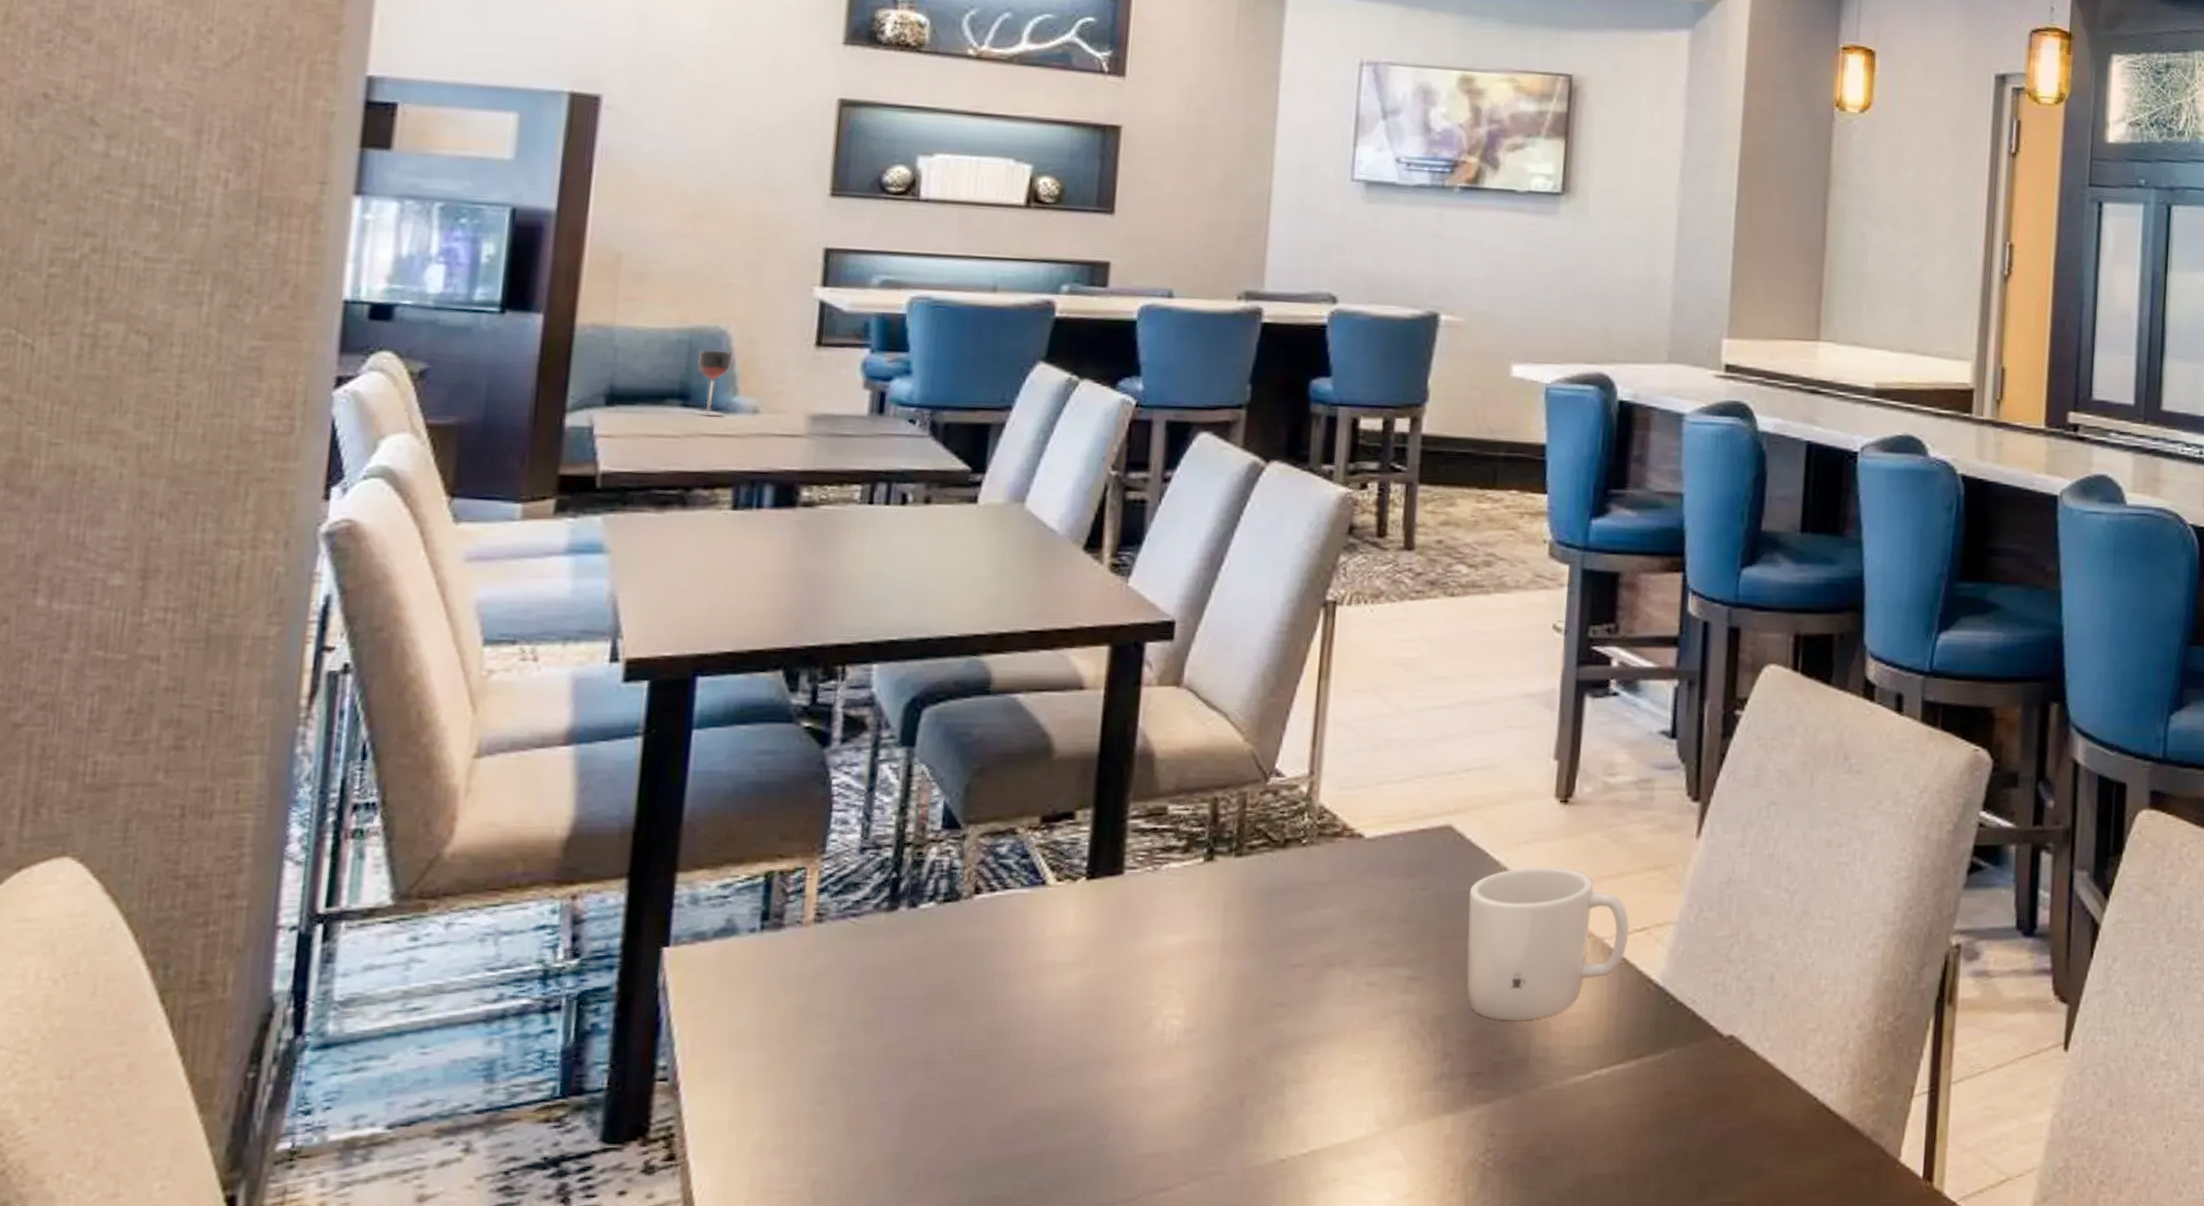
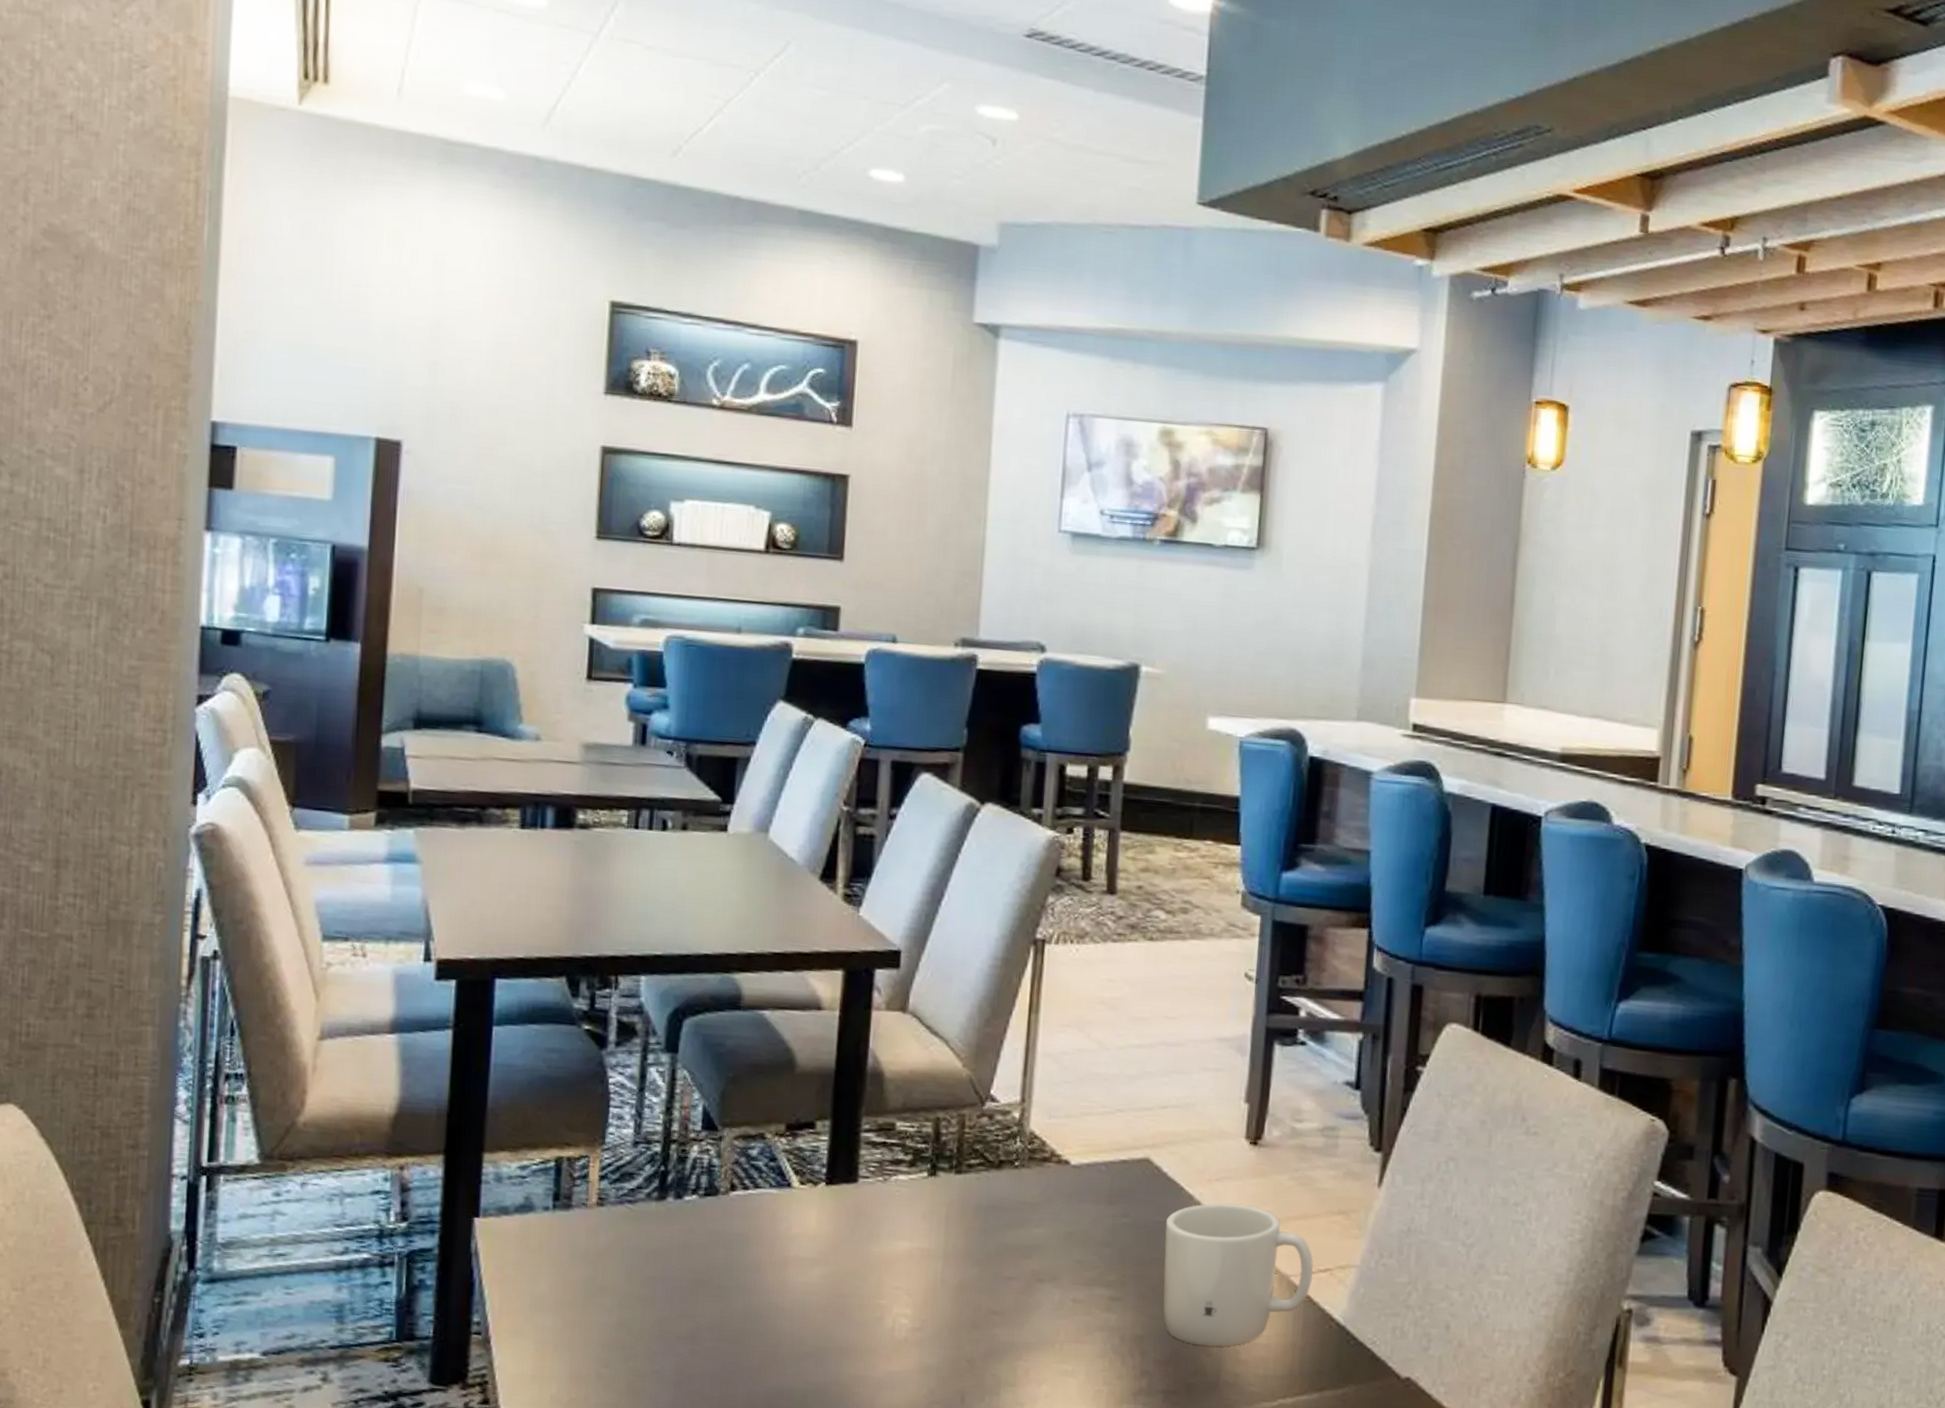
wineglass: present [692,350,733,417] -> none [485,680,518,743]

